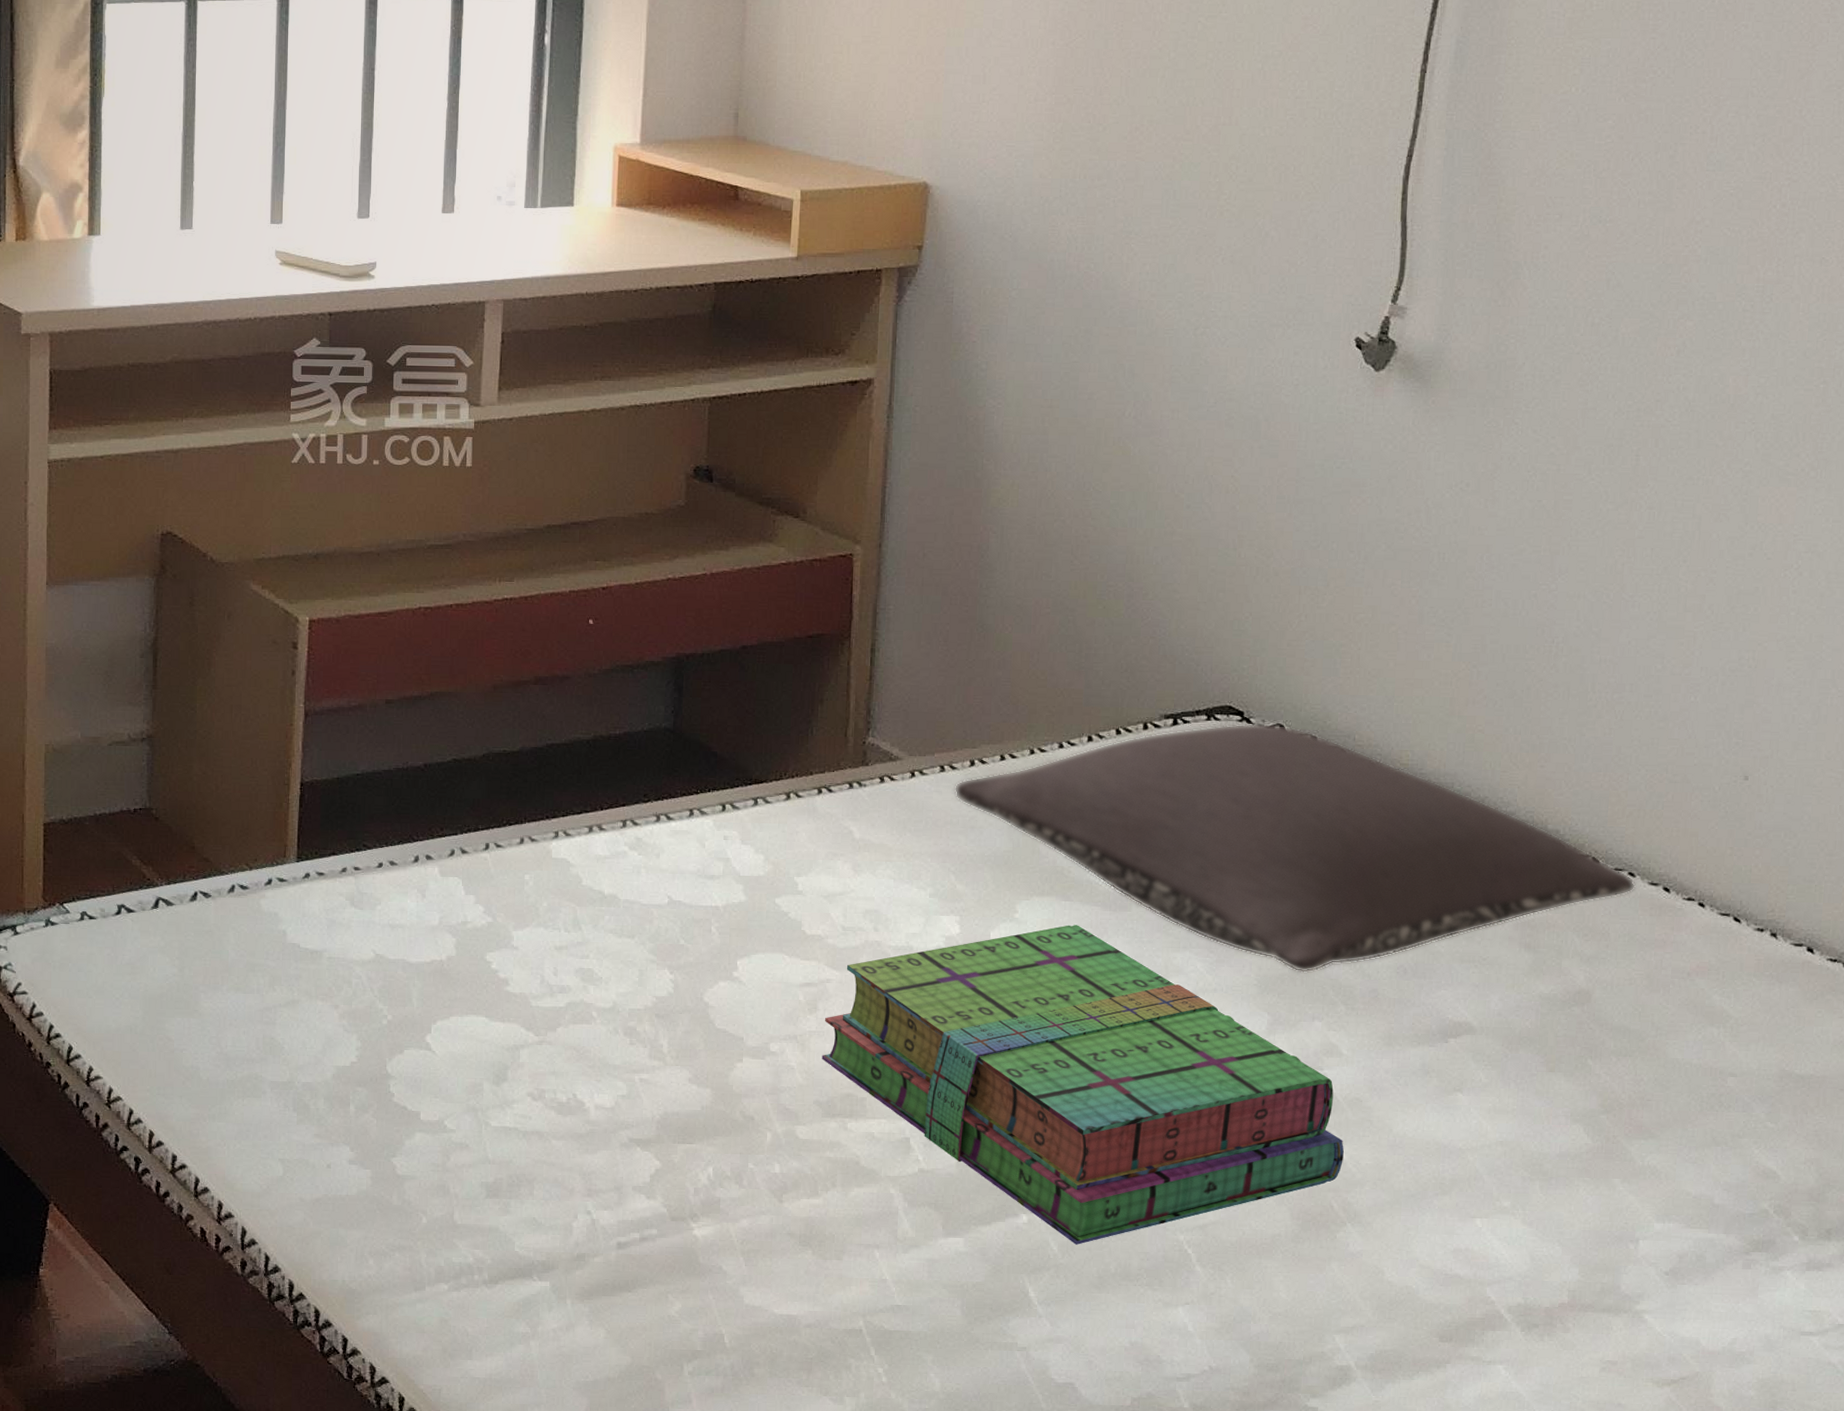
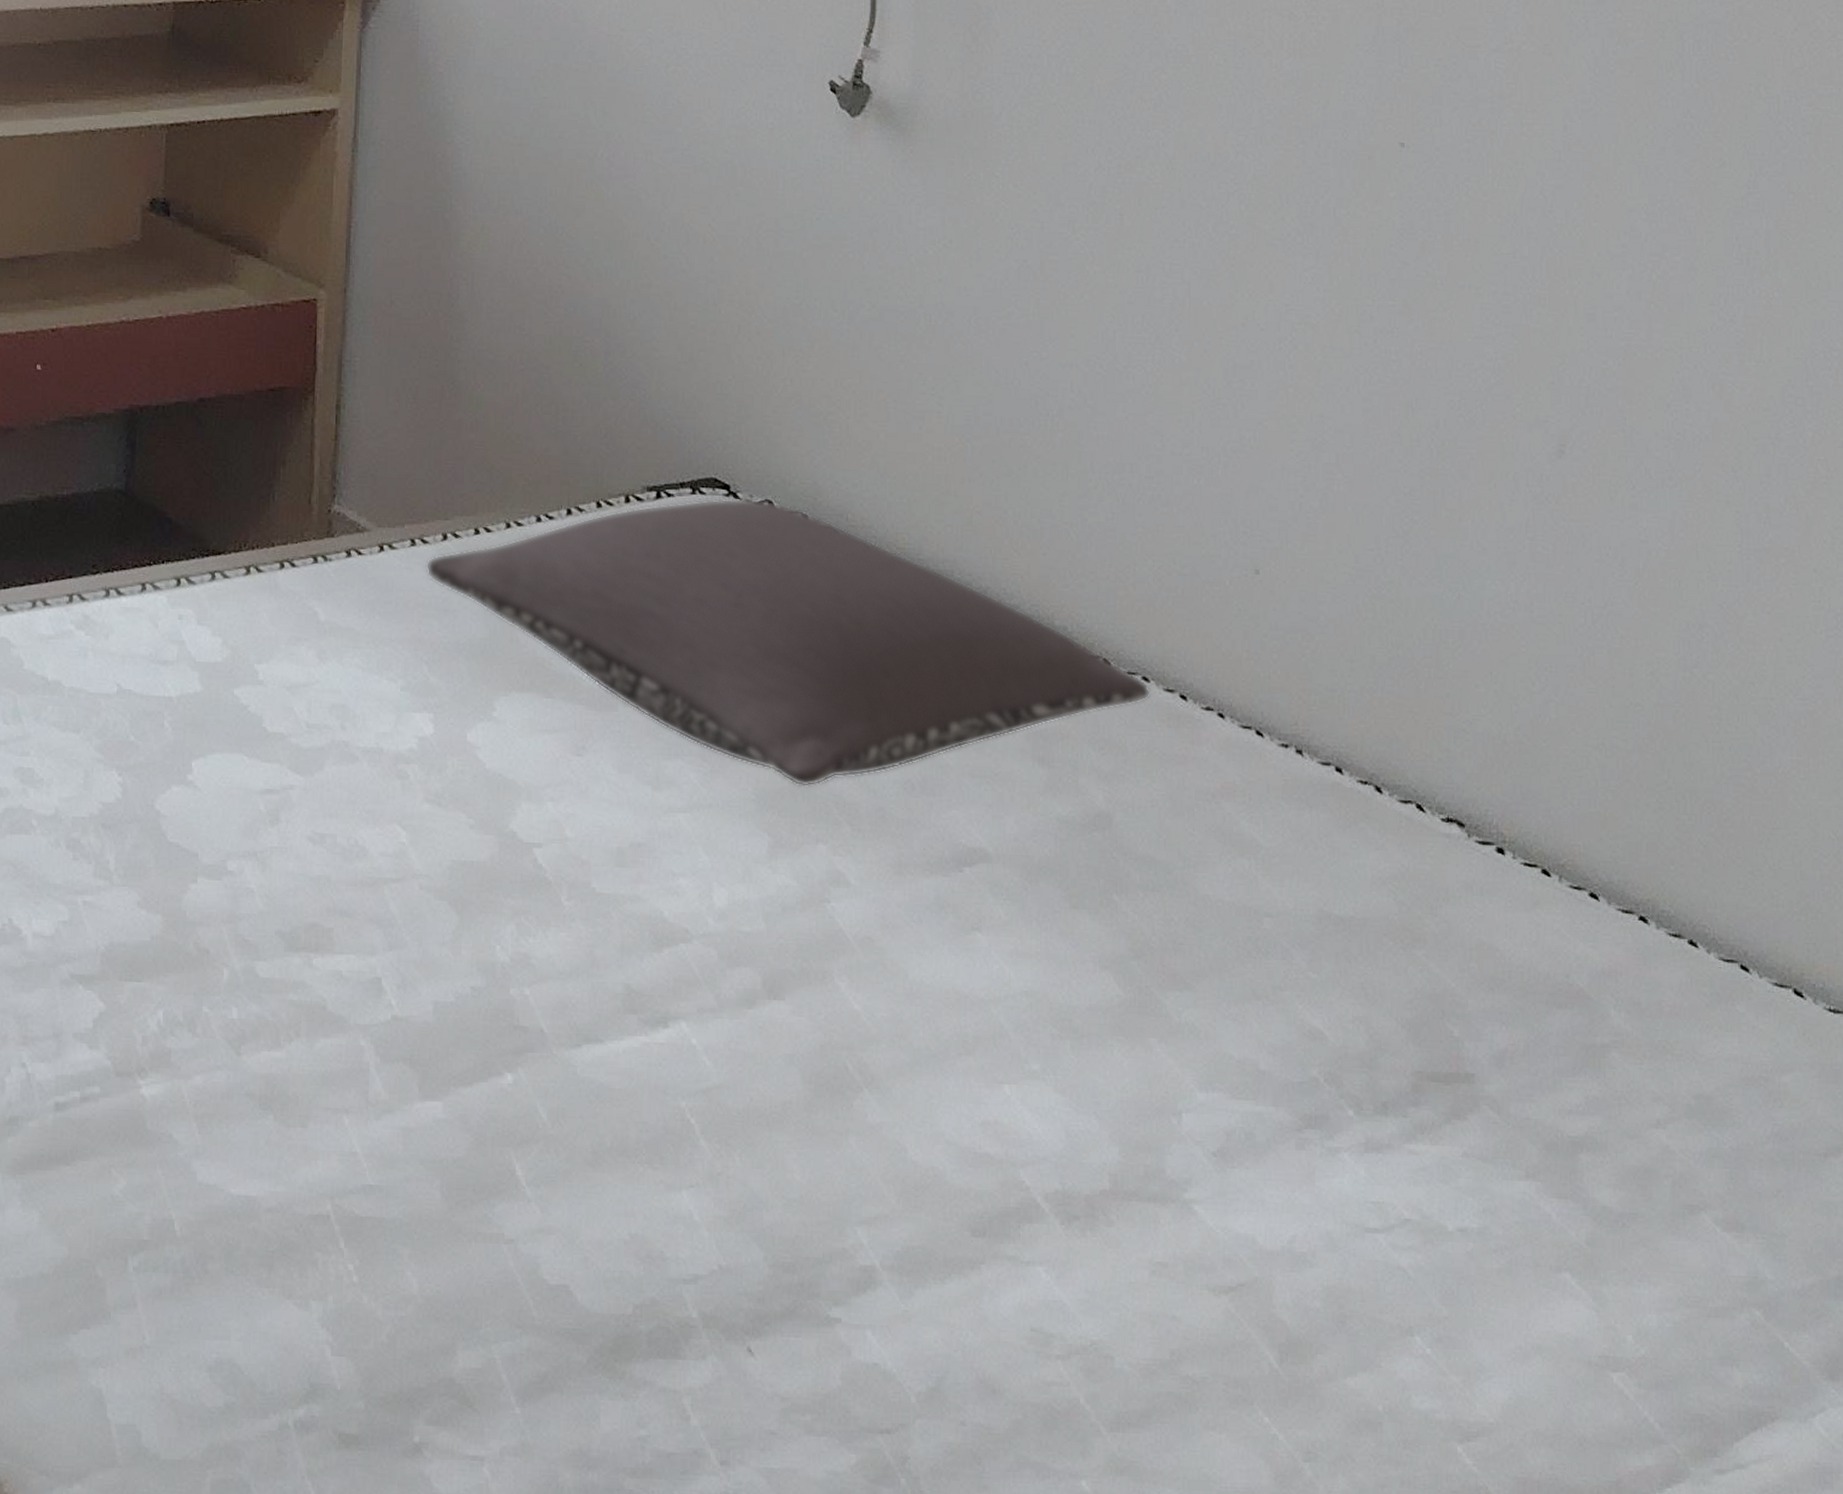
stack of books: present [821,925,1344,1245] -> none [284,726,857,1112]

